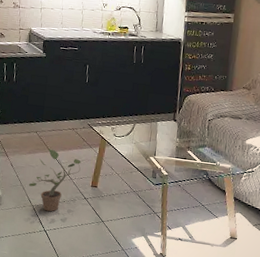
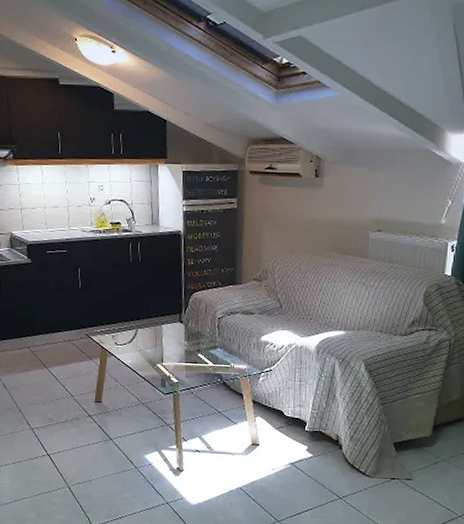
potted plant: present [29,148,81,212] -> none [26,364,82,434]

